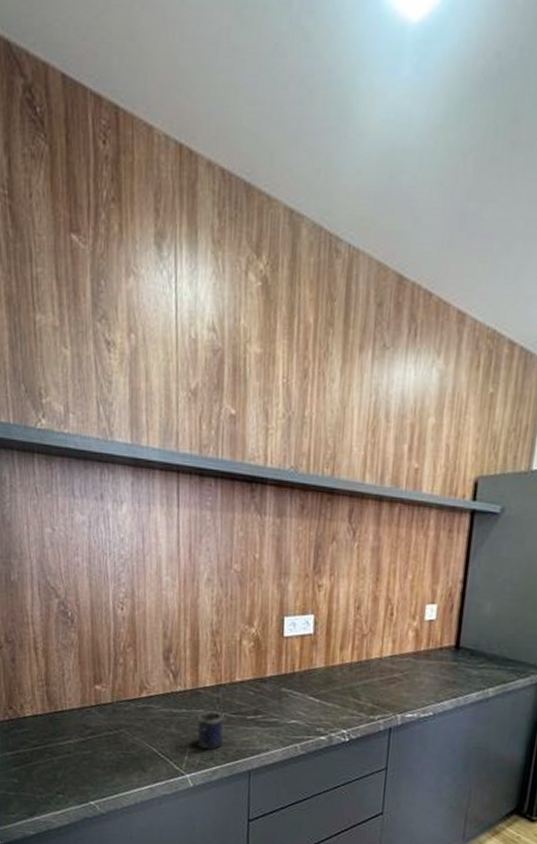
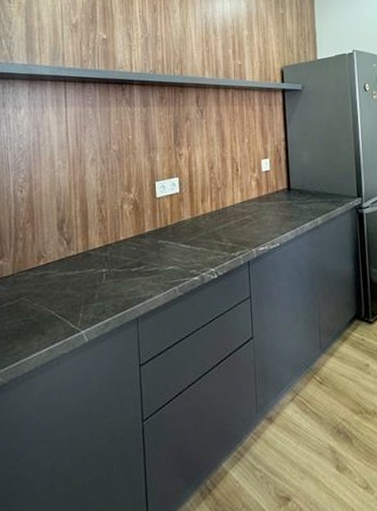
mug: present [197,710,224,750] -> none [89,268,112,305]

